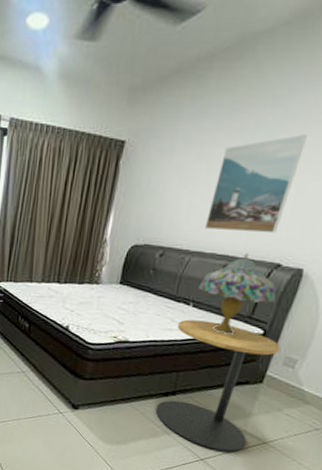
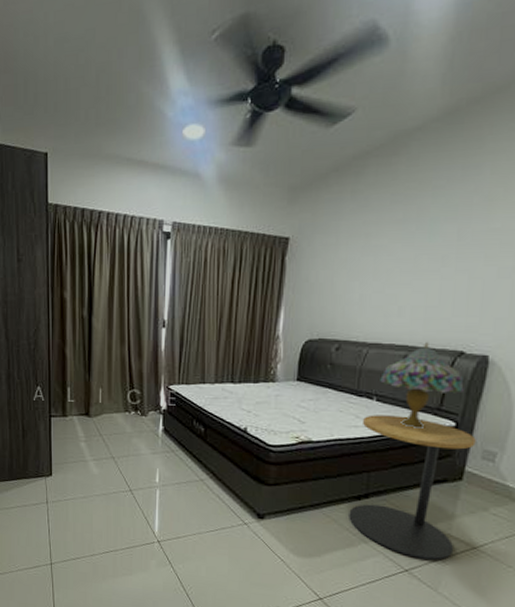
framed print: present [205,135,307,234] -> none [380,222,472,321]

